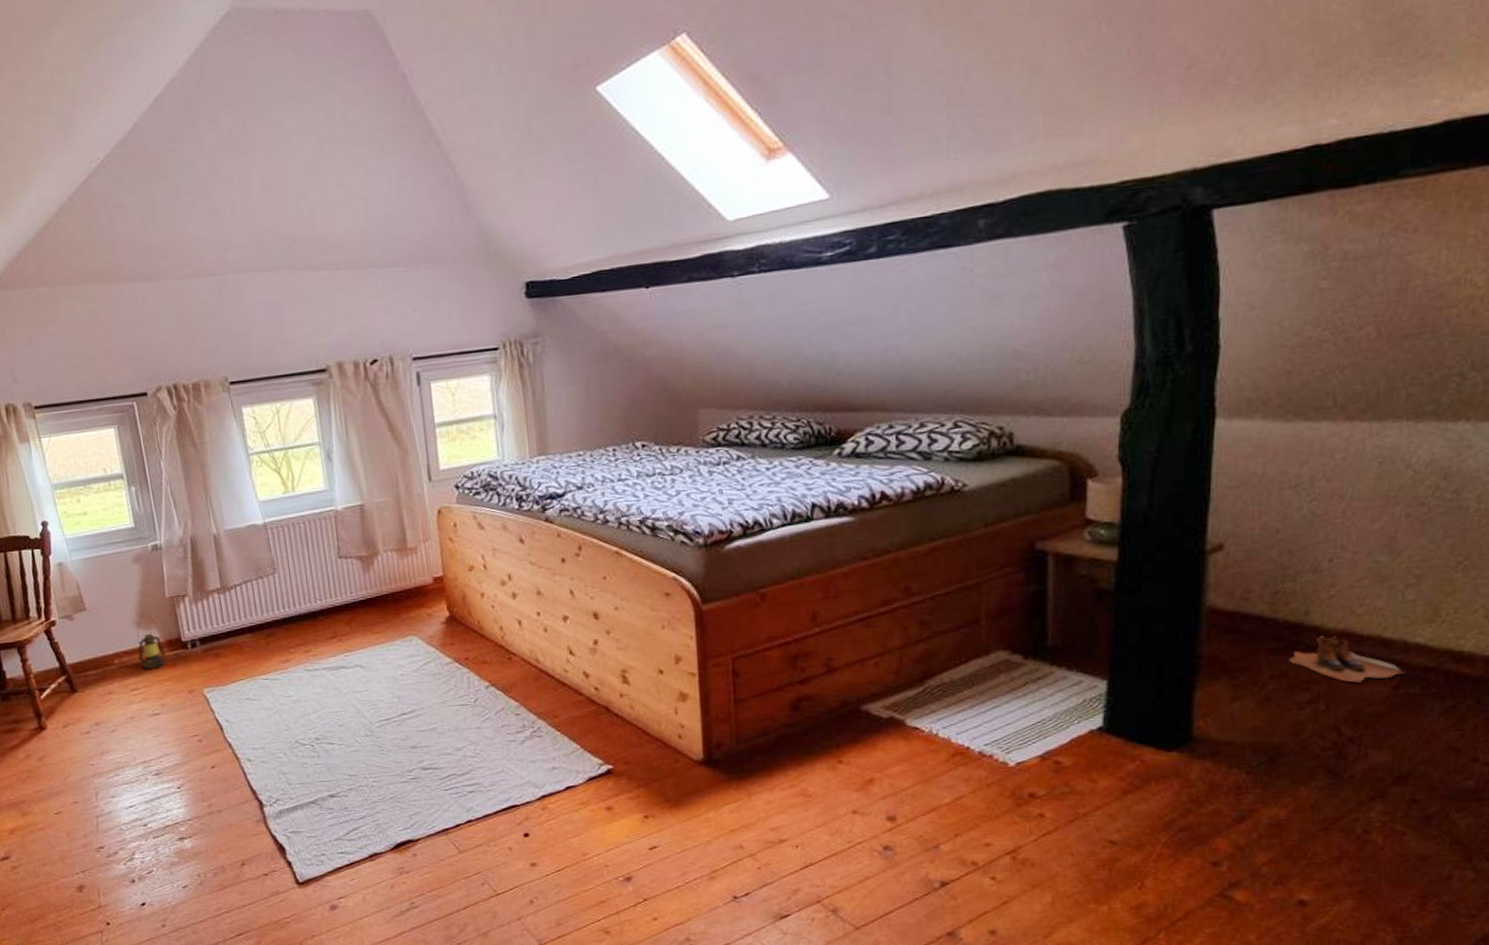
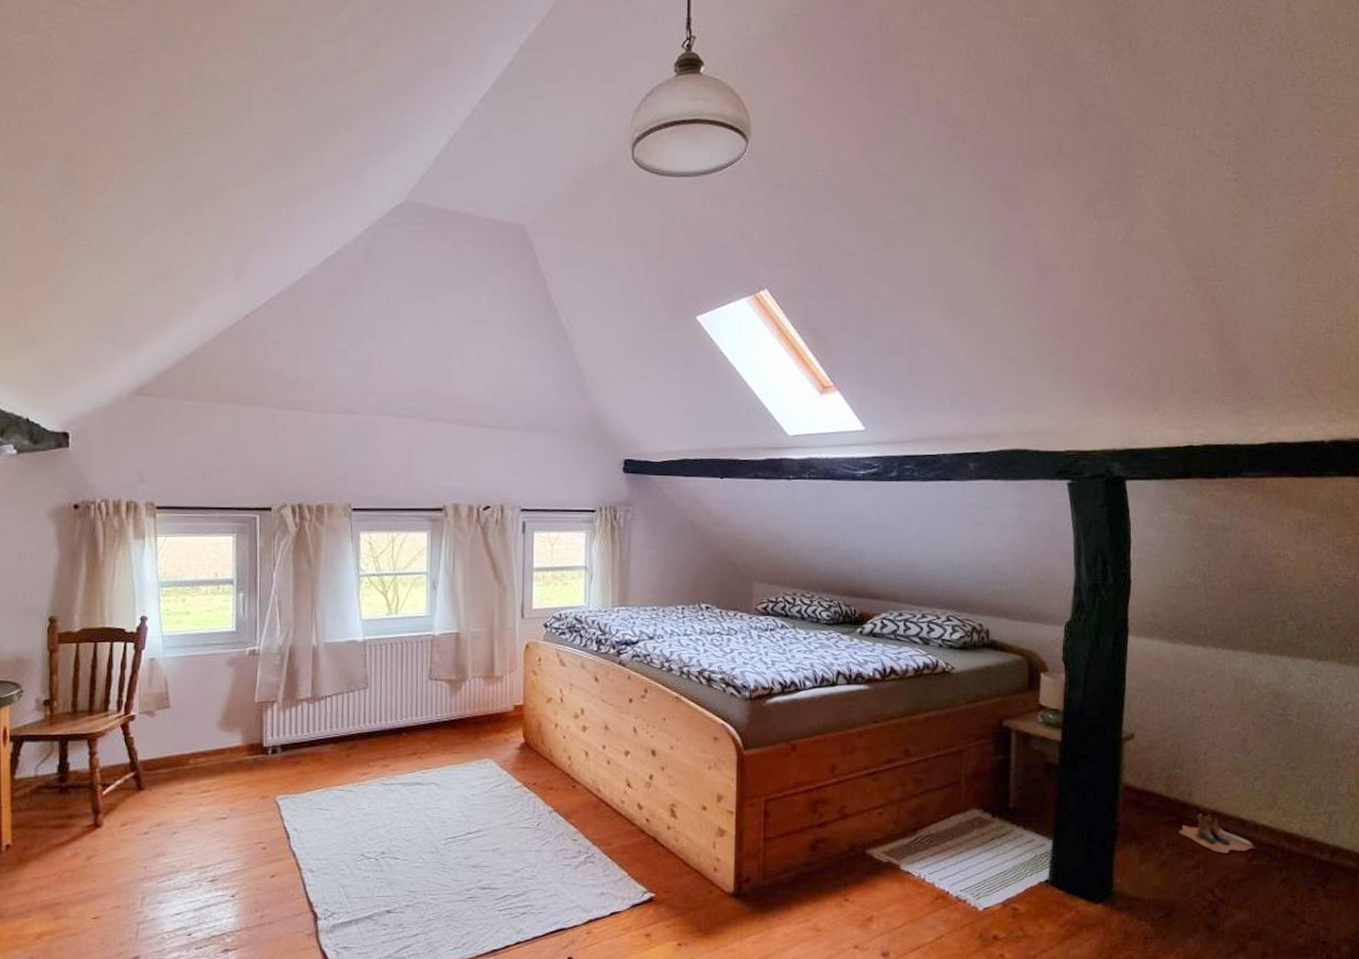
lantern: present [137,613,166,669] -> none [215,715,245,772]

